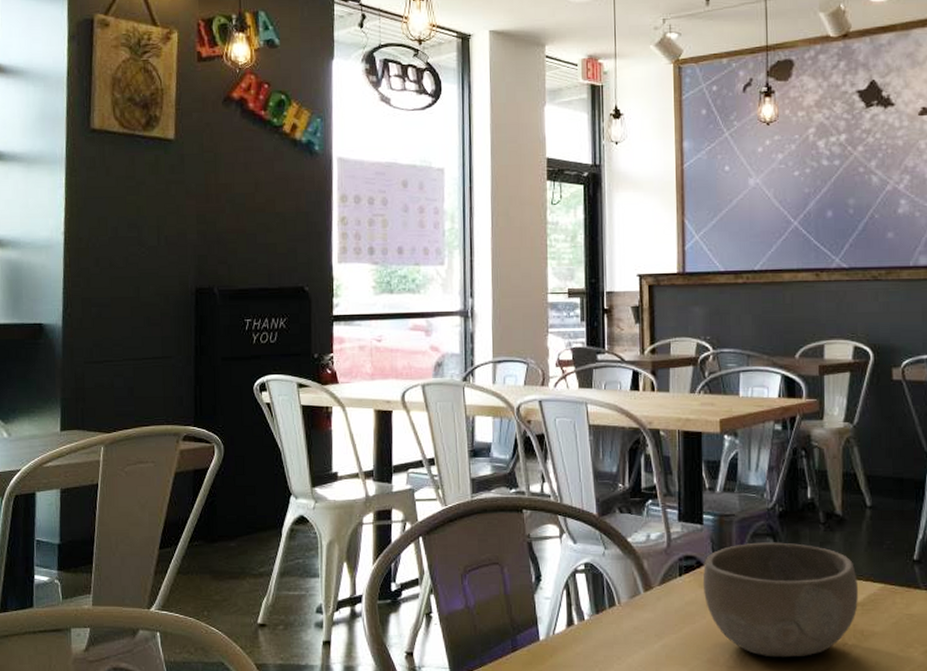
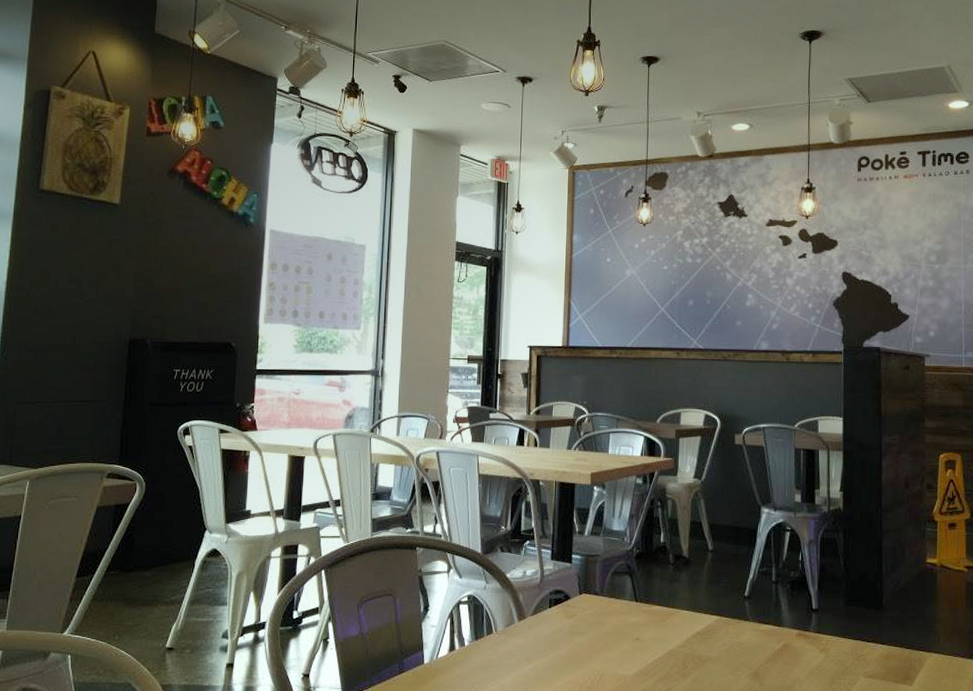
bowl: present [702,542,858,658] -> none [569,579,698,679]

